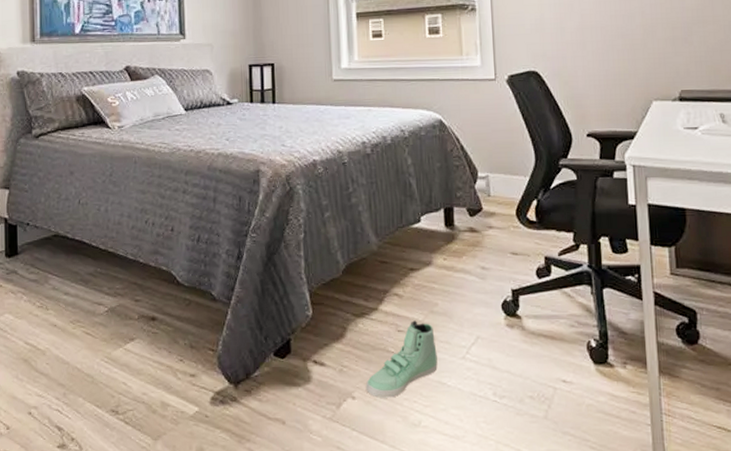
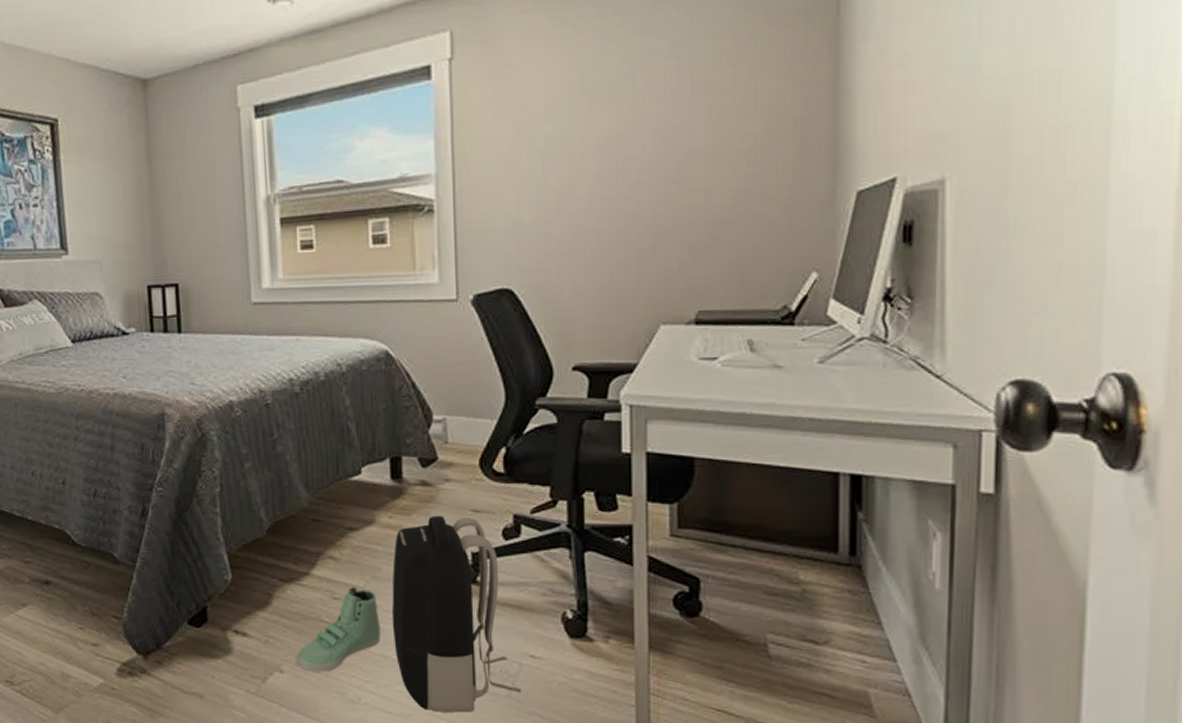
backpack: none [446,257,557,434] -> present [391,515,522,713]

